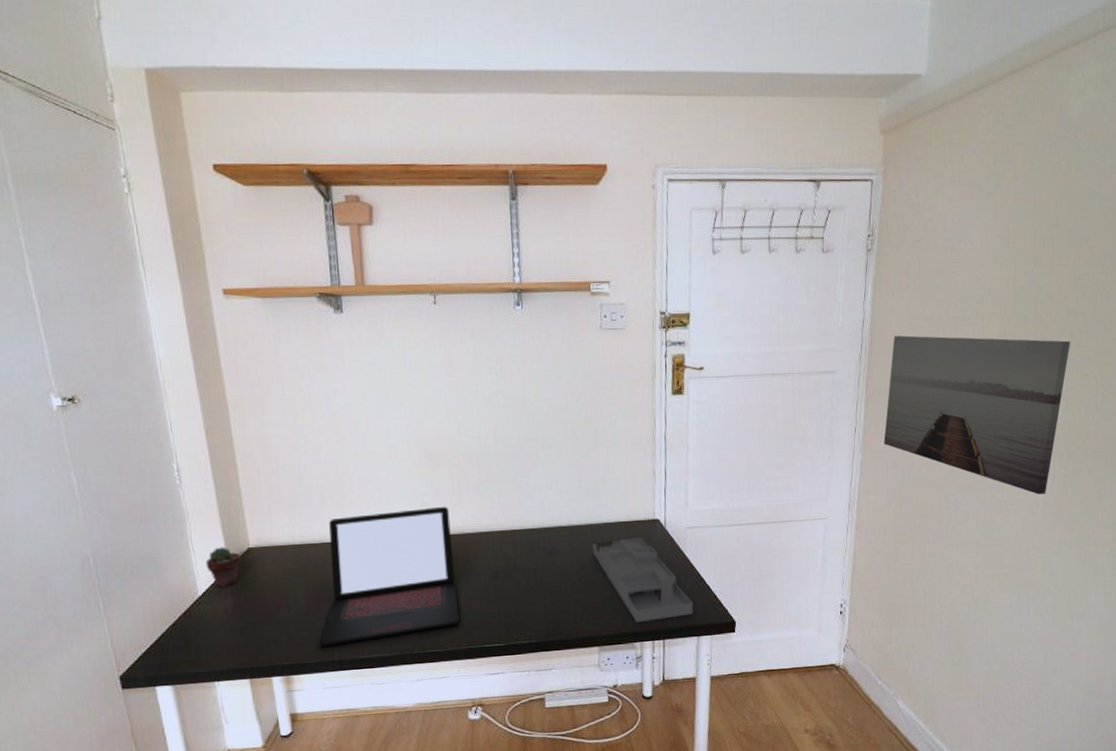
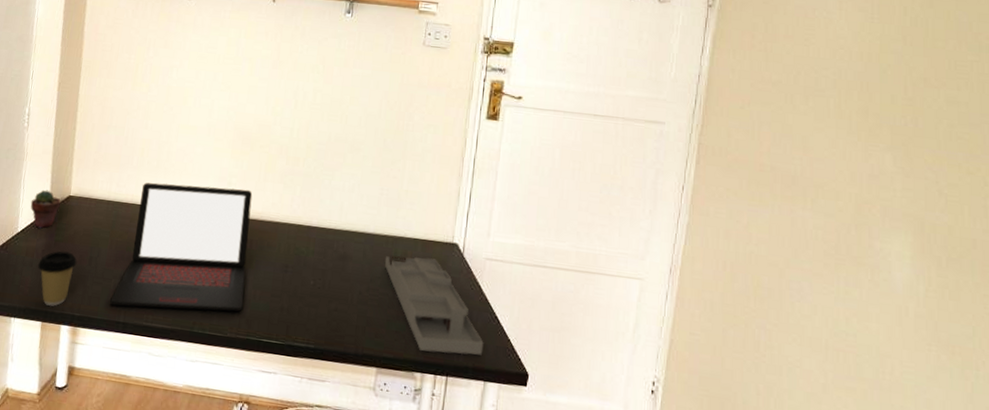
coffee cup: none [231,605,275,662] -> present [38,251,77,306]
wall art: present [883,335,1071,495] -> none [715,96,951,303]

